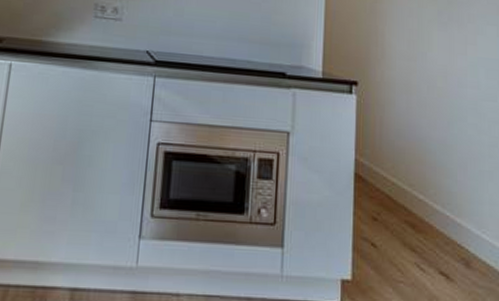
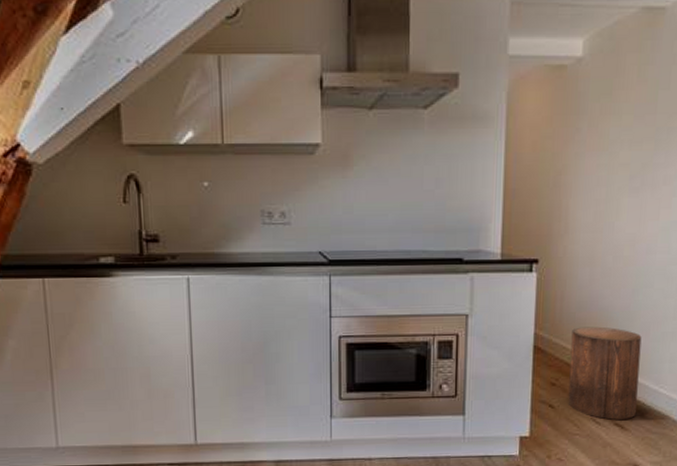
stool: none [390,157,460,268] -> present [568,326,642,420]

